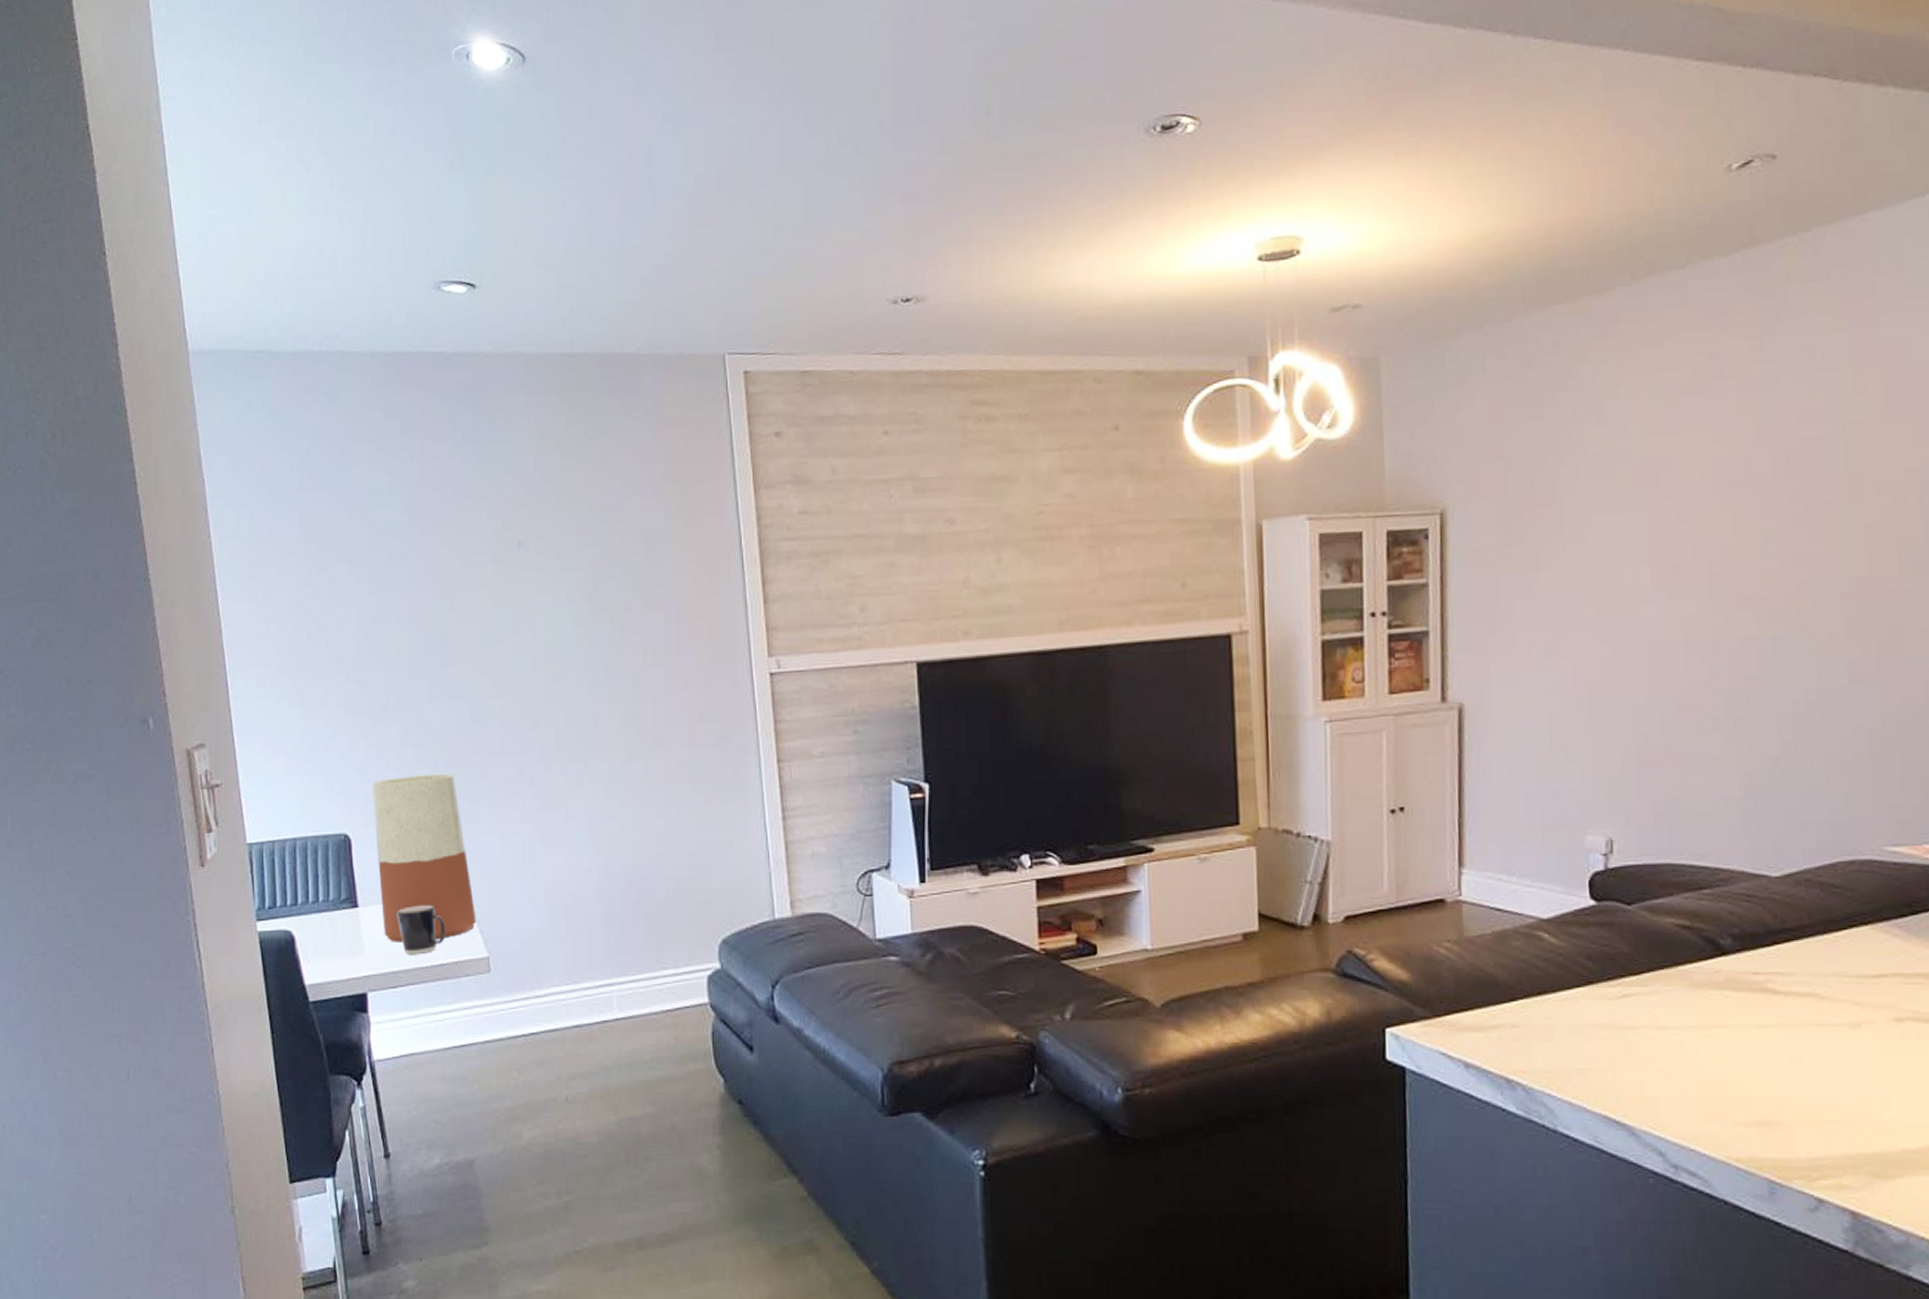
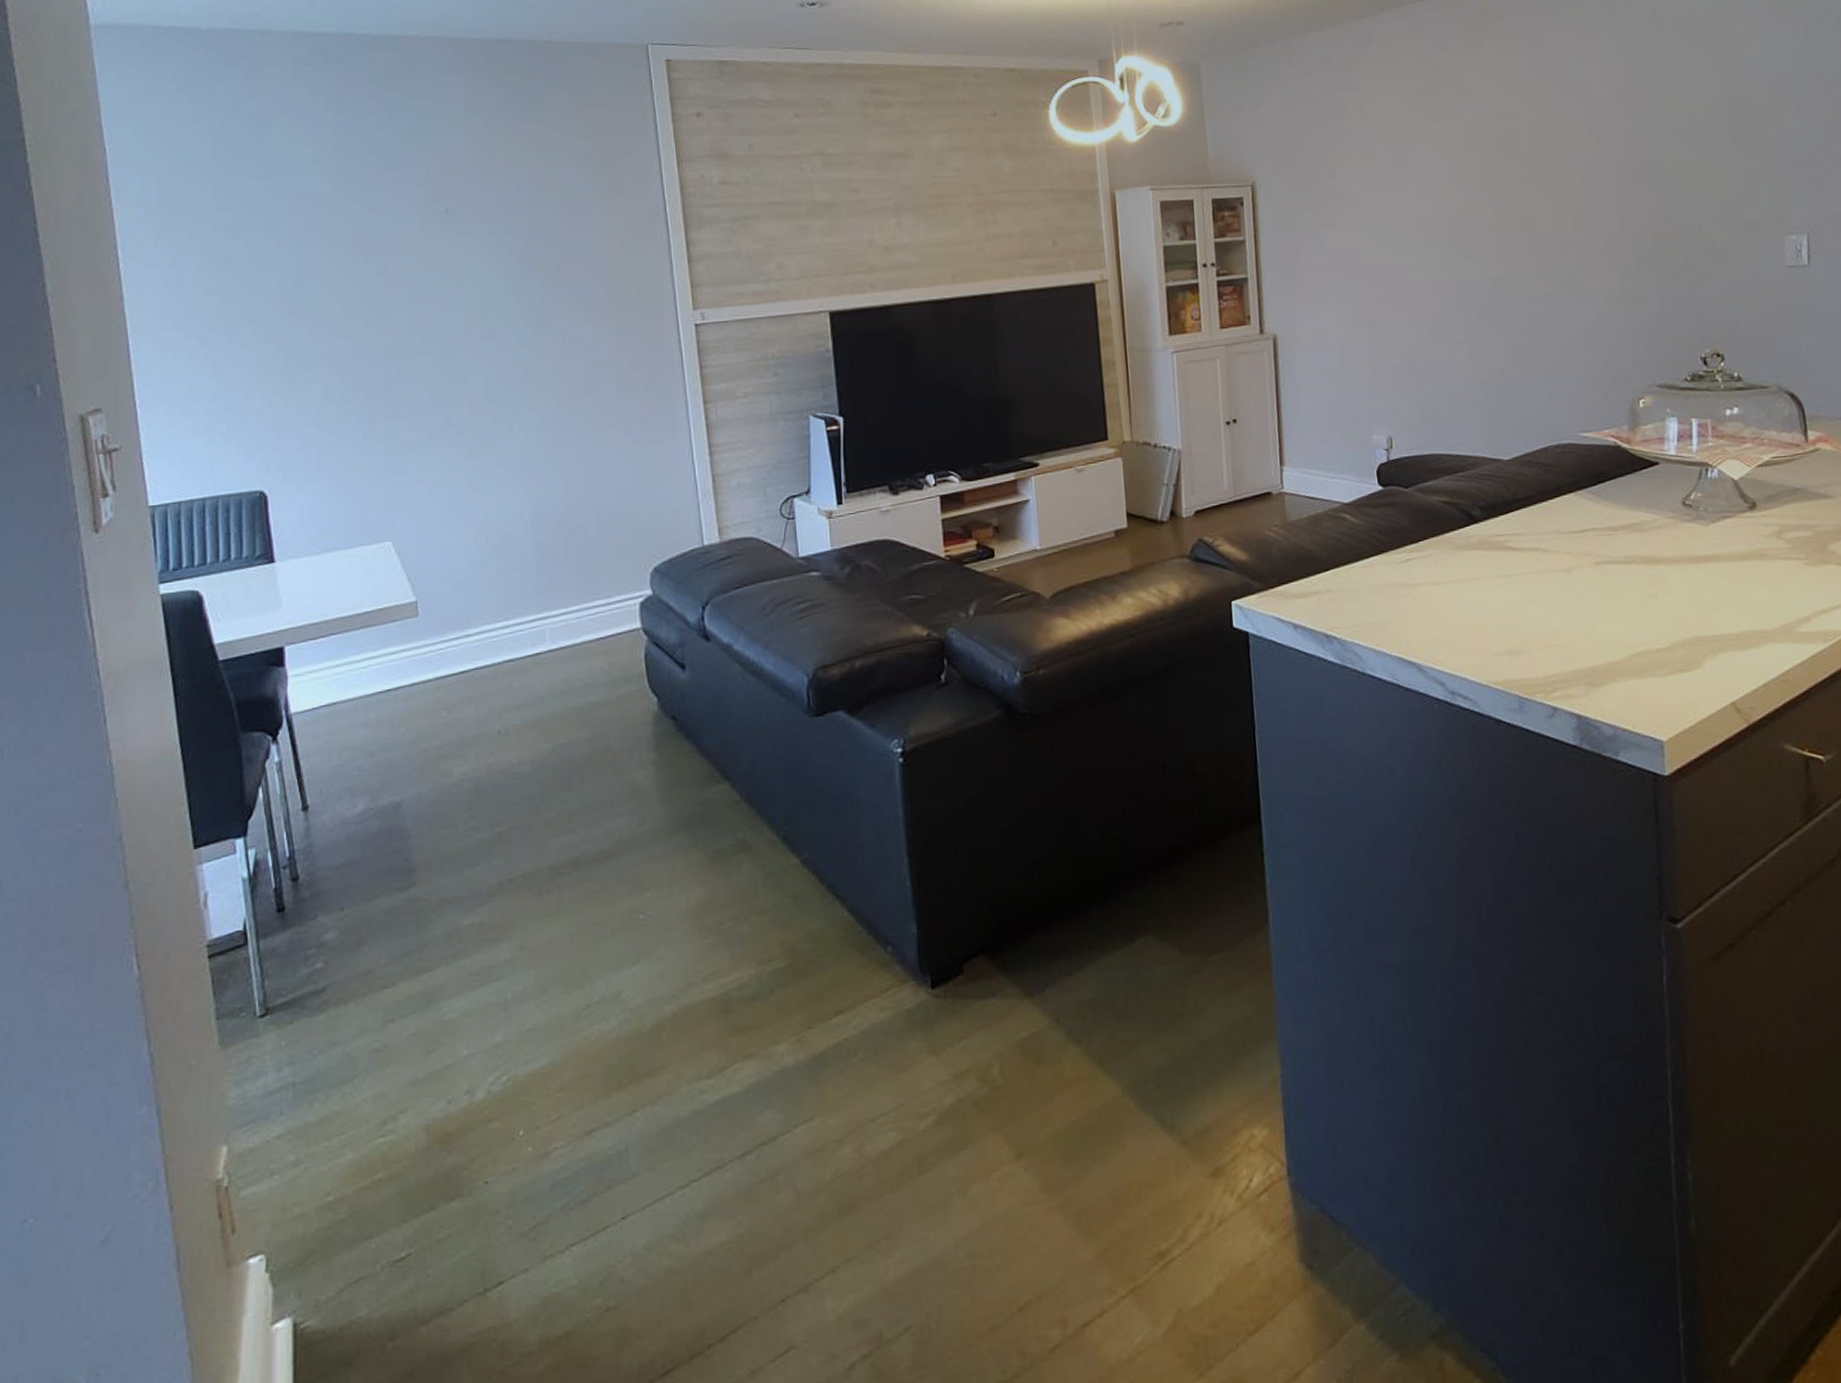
vase: present [371,773,476,942] -> none [290,427,403,594]
mug: present [396,904,446,954] -> none [316,554,371,605]

